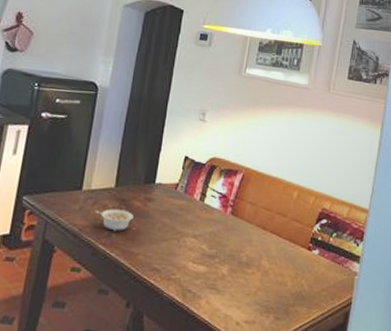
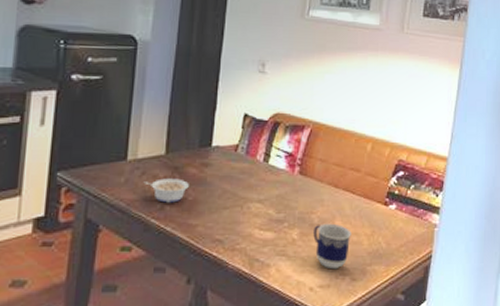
cup: none [241,262,277,307] -> present [313,223,352,270]

